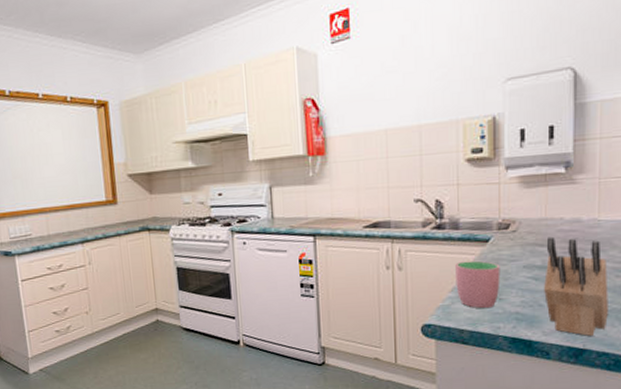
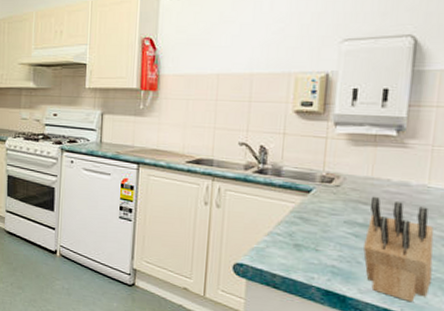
cup: present [455,260,500,309] -> none [272,208,320,258]

